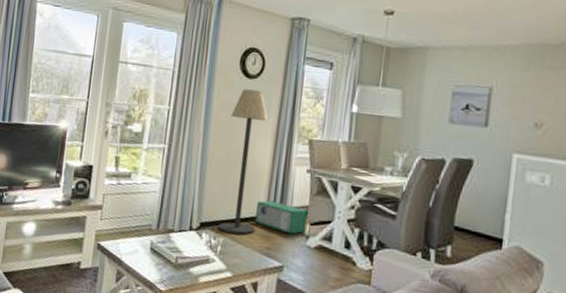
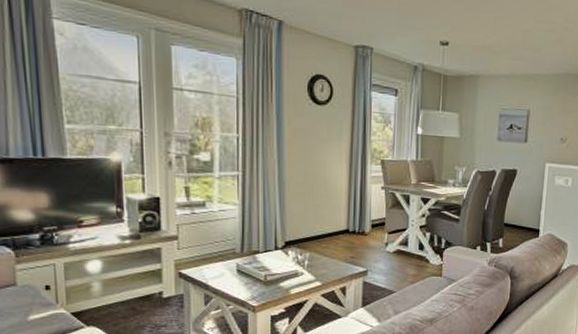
floor lamp: present [218,89,269,235] -> none [303,115,342,248]
storage bin: present [255,200,308,235] -> none [338,216,385,243]

